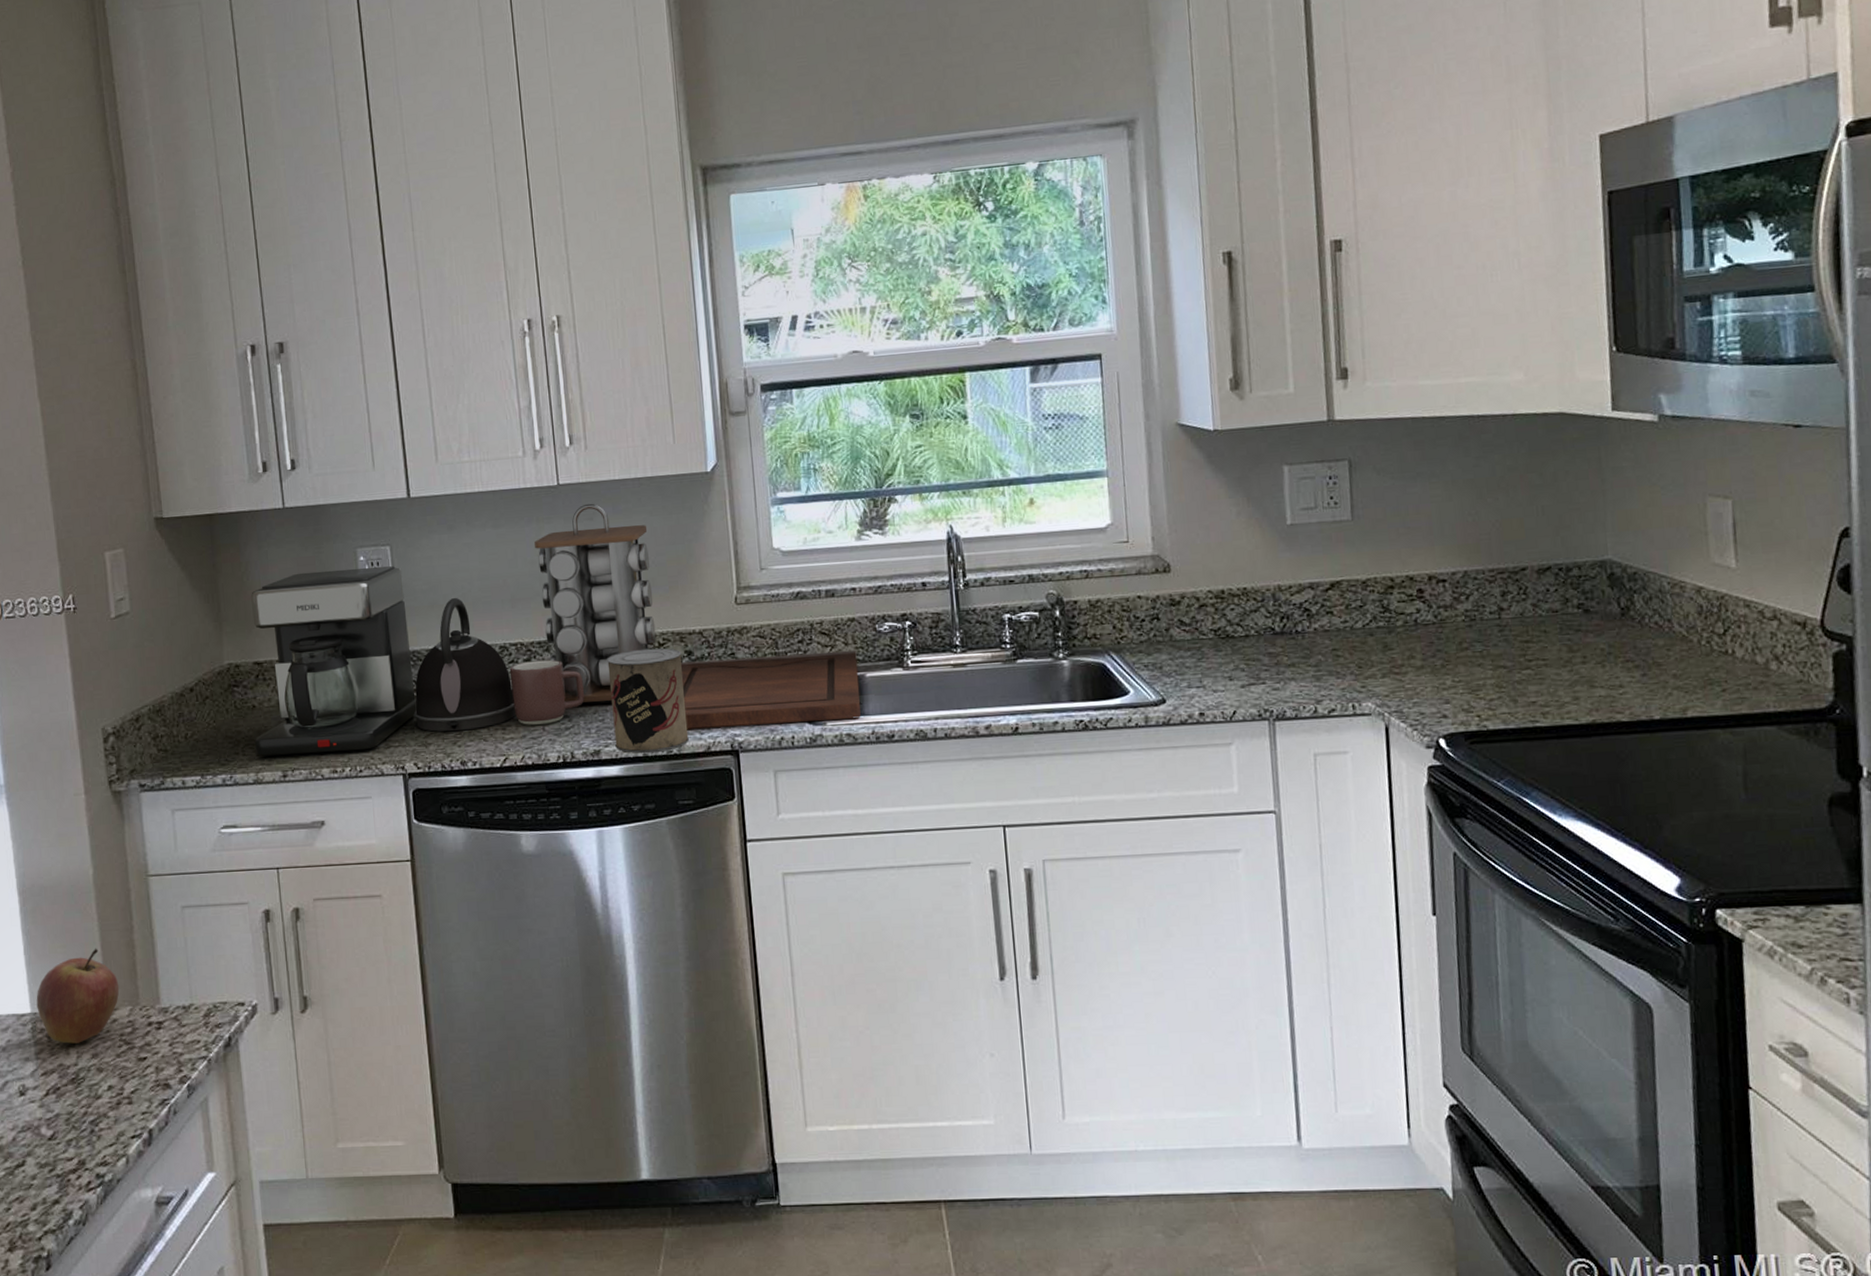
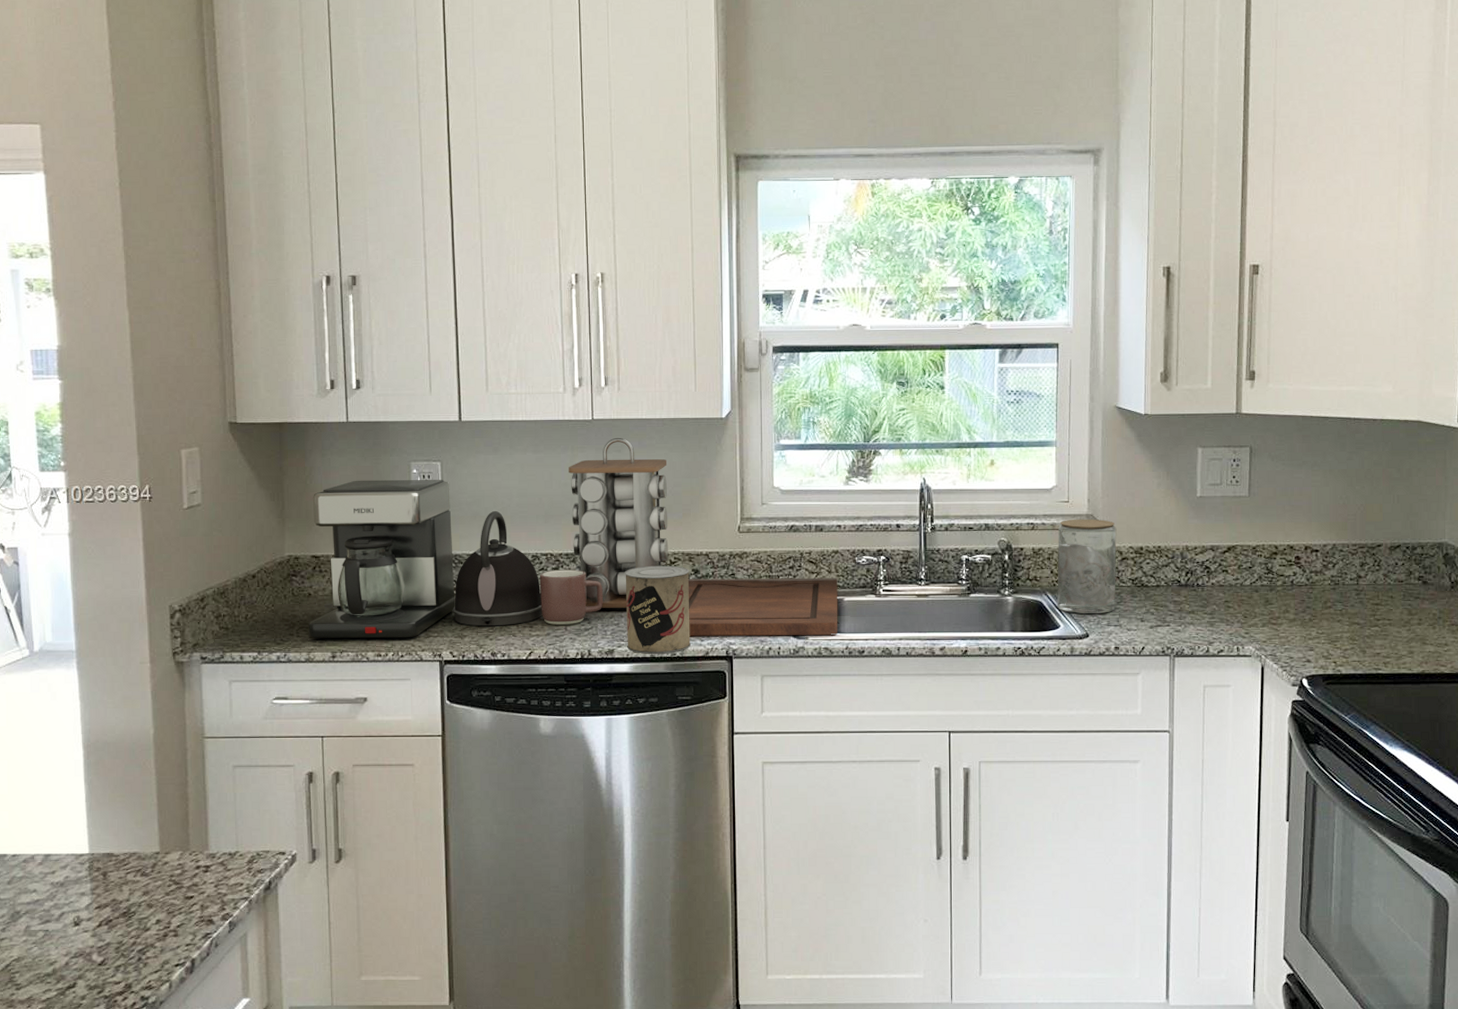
fruit: present [36,948,120,1044] -> none [94,799,172,882]
jar: none [1117,560,1196,676] -> present [1057,519,1117,614]

